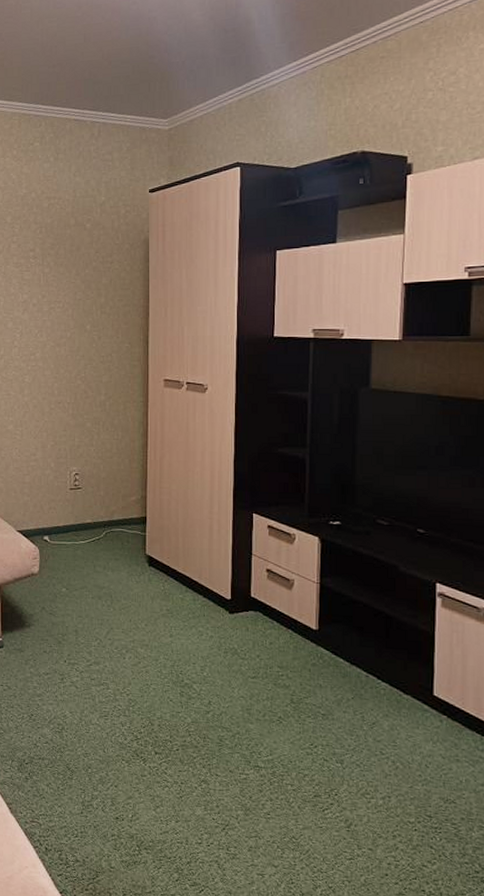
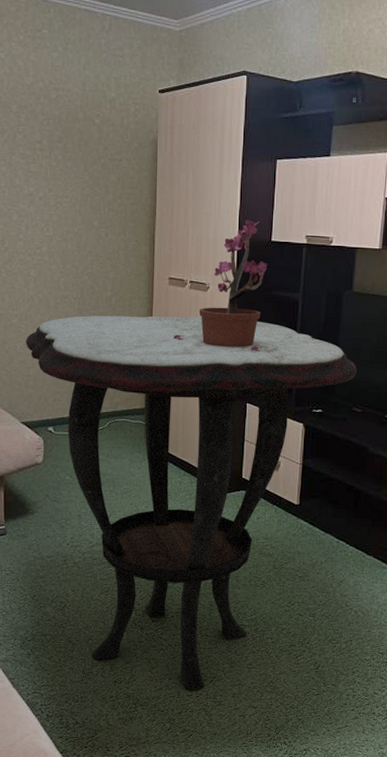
side table: none [21,420,380,839] -> present [26,315,357,691]
potted plant: none [170,315,270,456] -> present [173,220,267,351]

